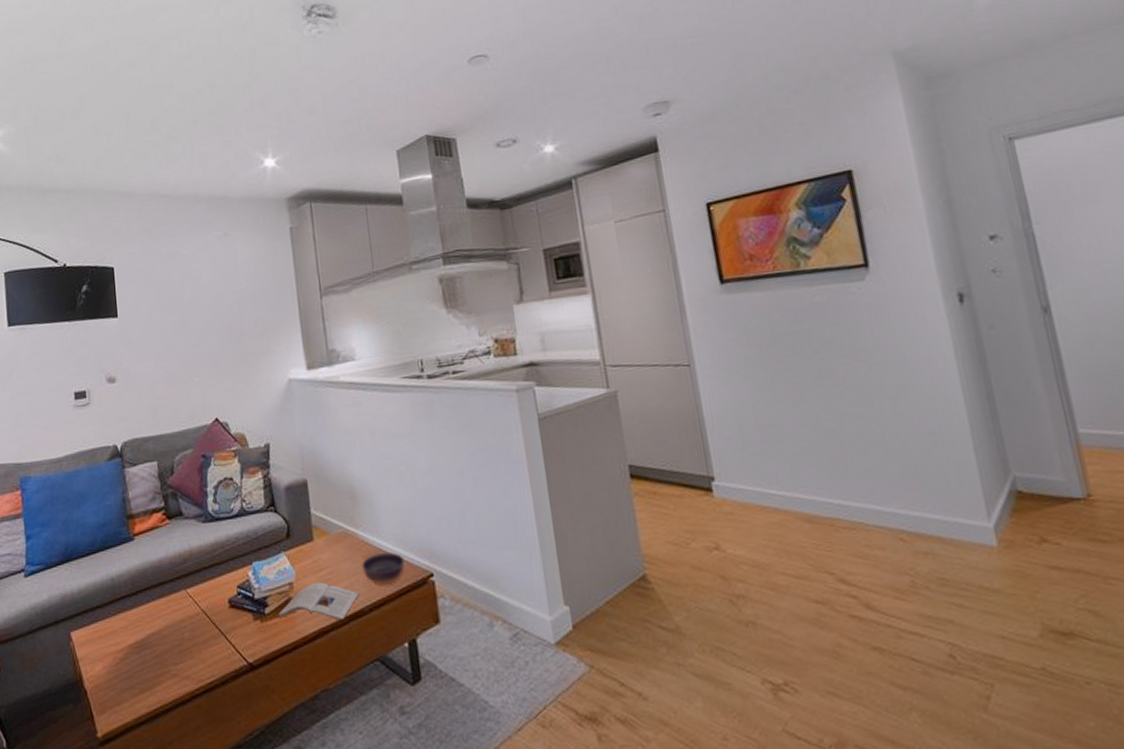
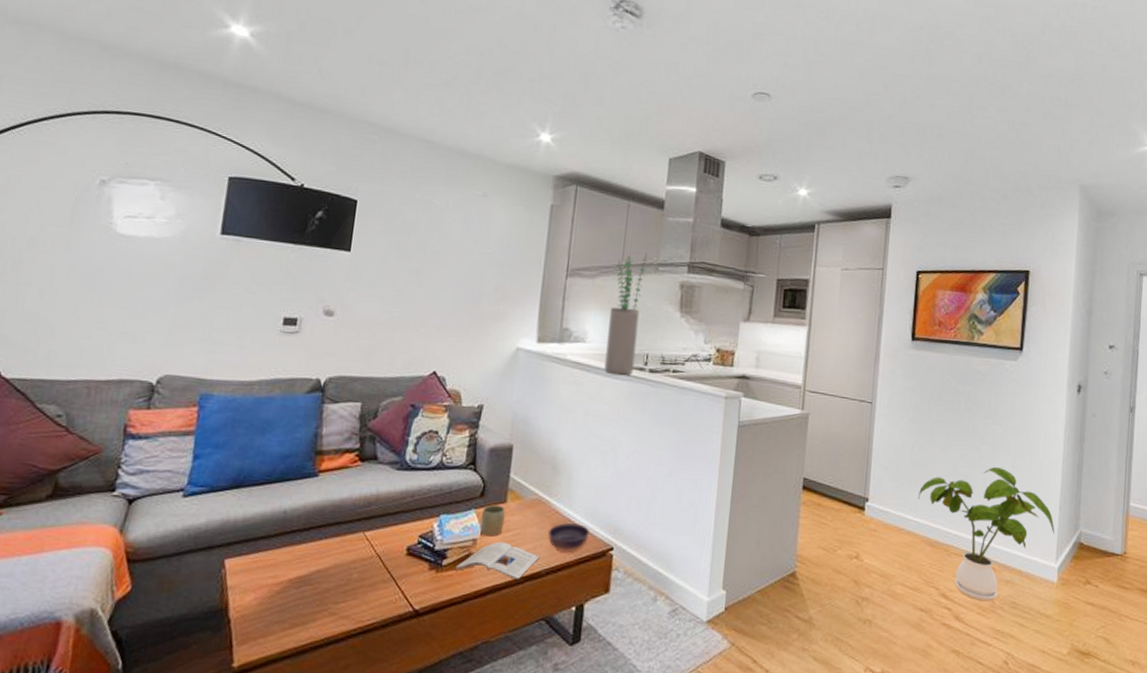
mug: none [291,544,317,579] -> present [479,504,506,537]
vase: none [369,254,411,389] -> present [604,253,648,376]
house plant: none [776,413,978,583] -> present [917,467,1055,602]

